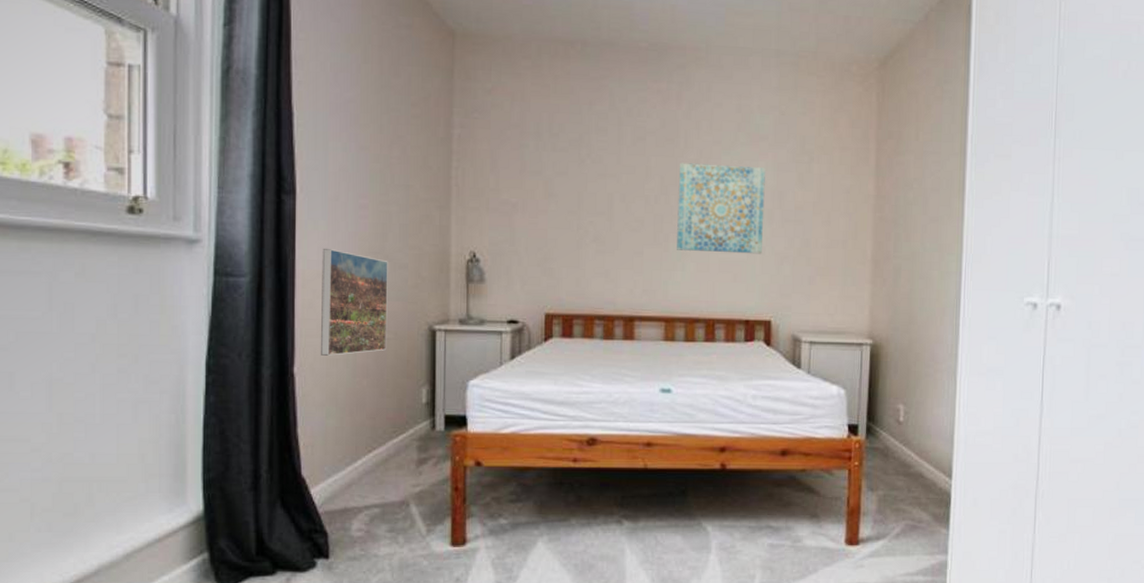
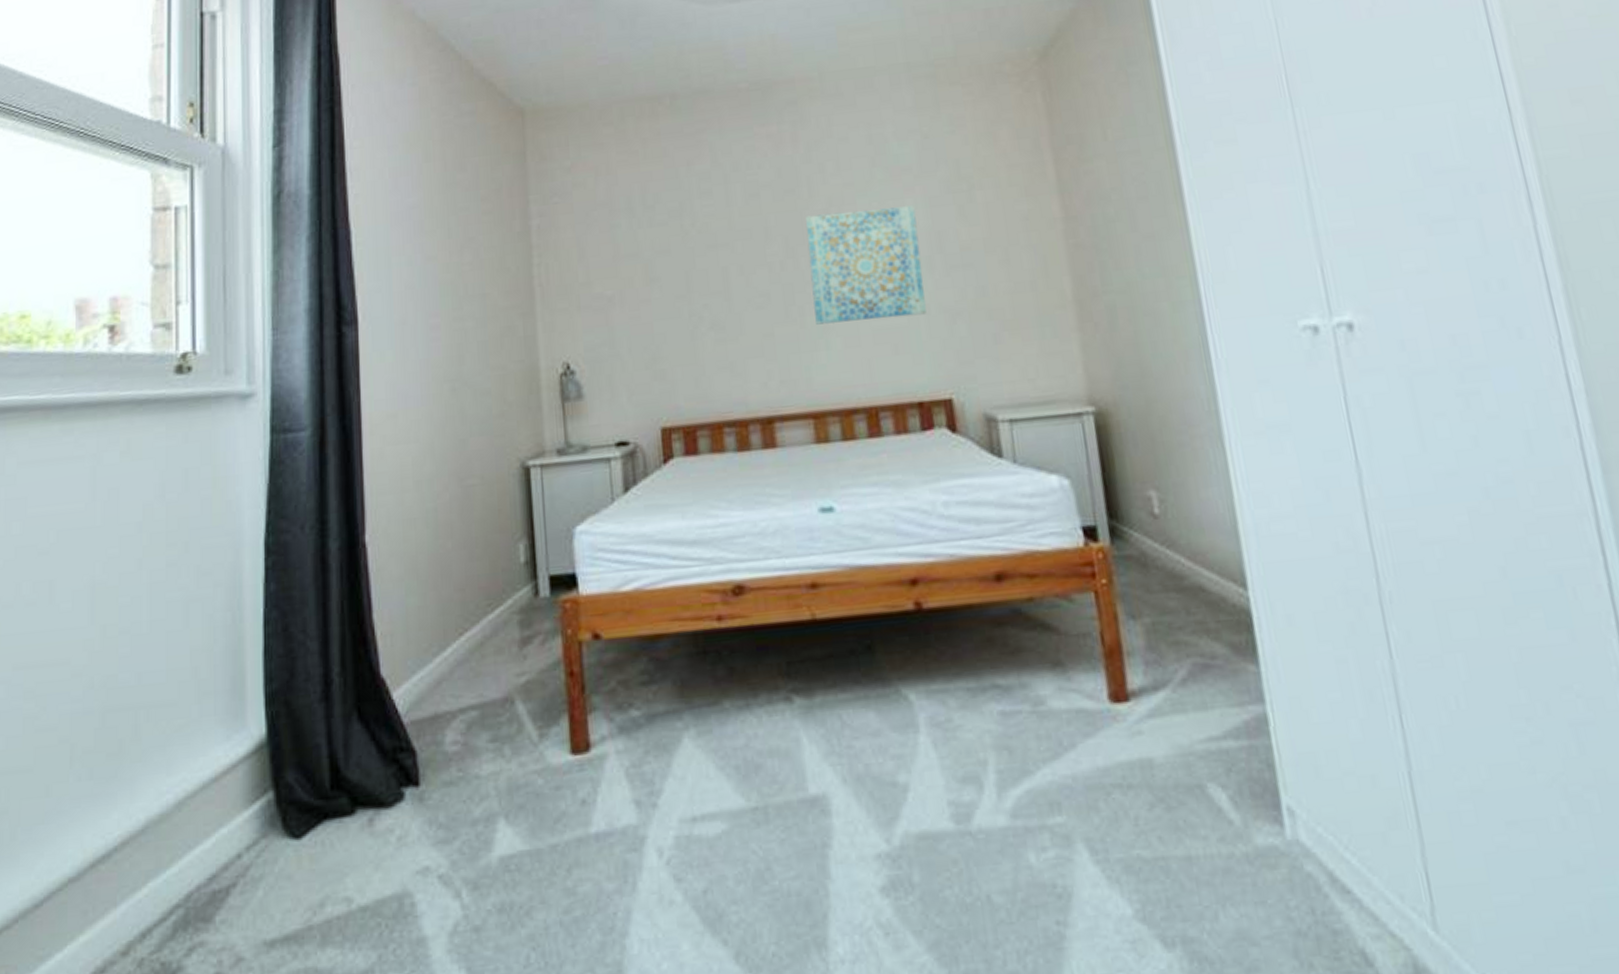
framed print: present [321,248,388,356] -> none [391,382,473,516]

